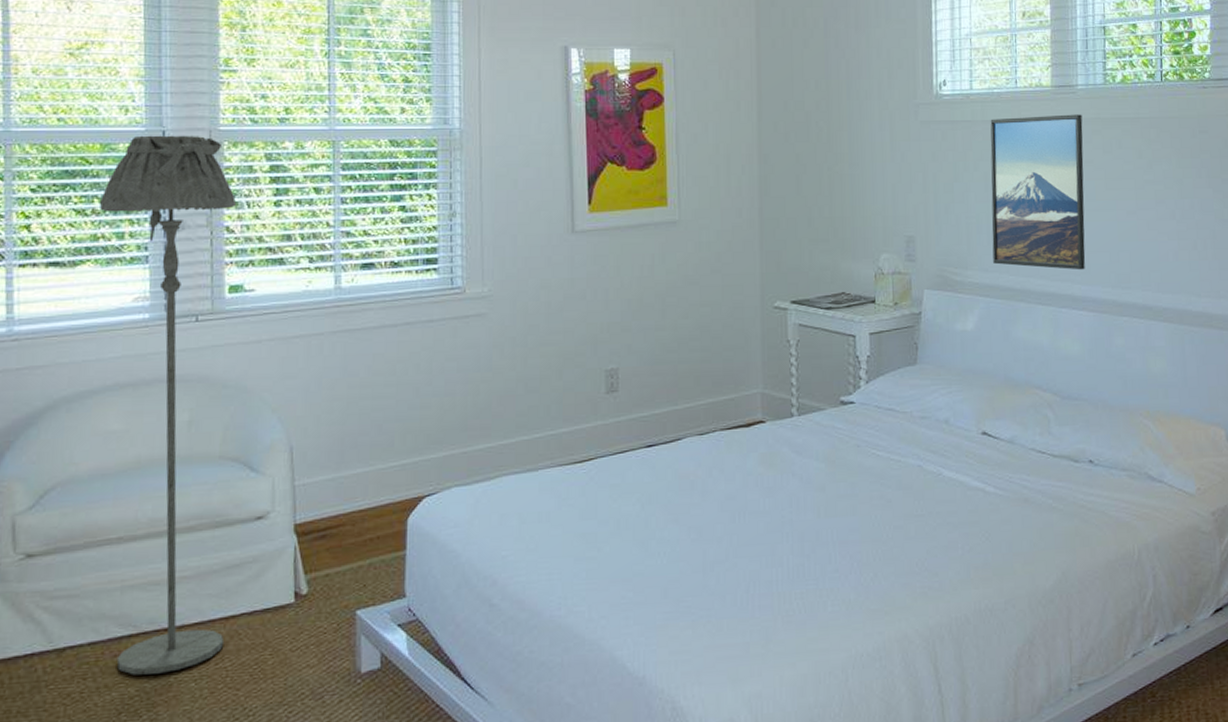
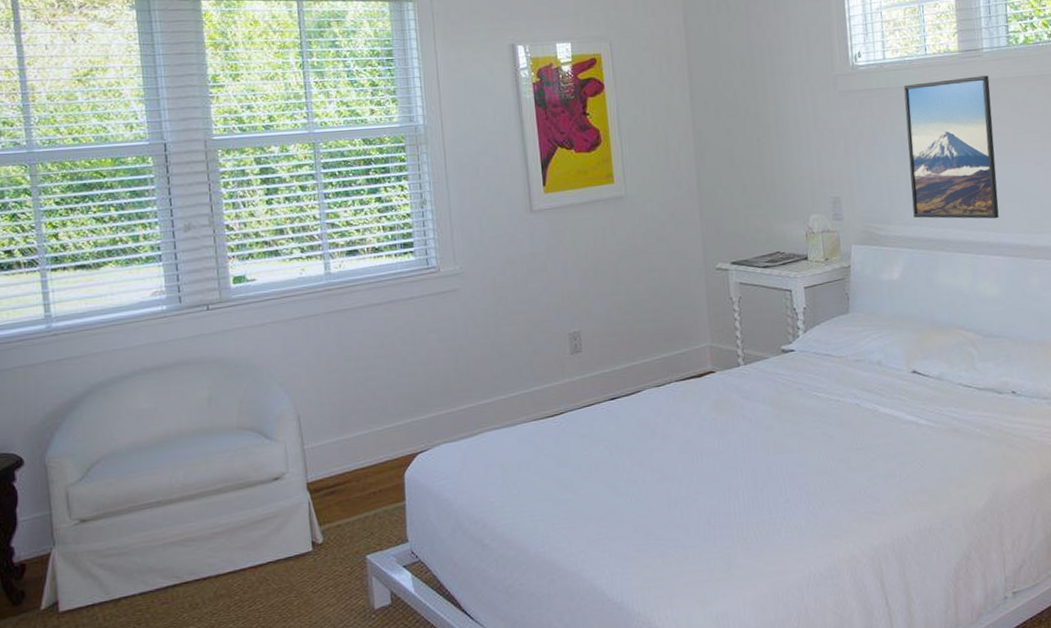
floor lamp: present [100,135,237,675] -> none [116,145,255,619]

